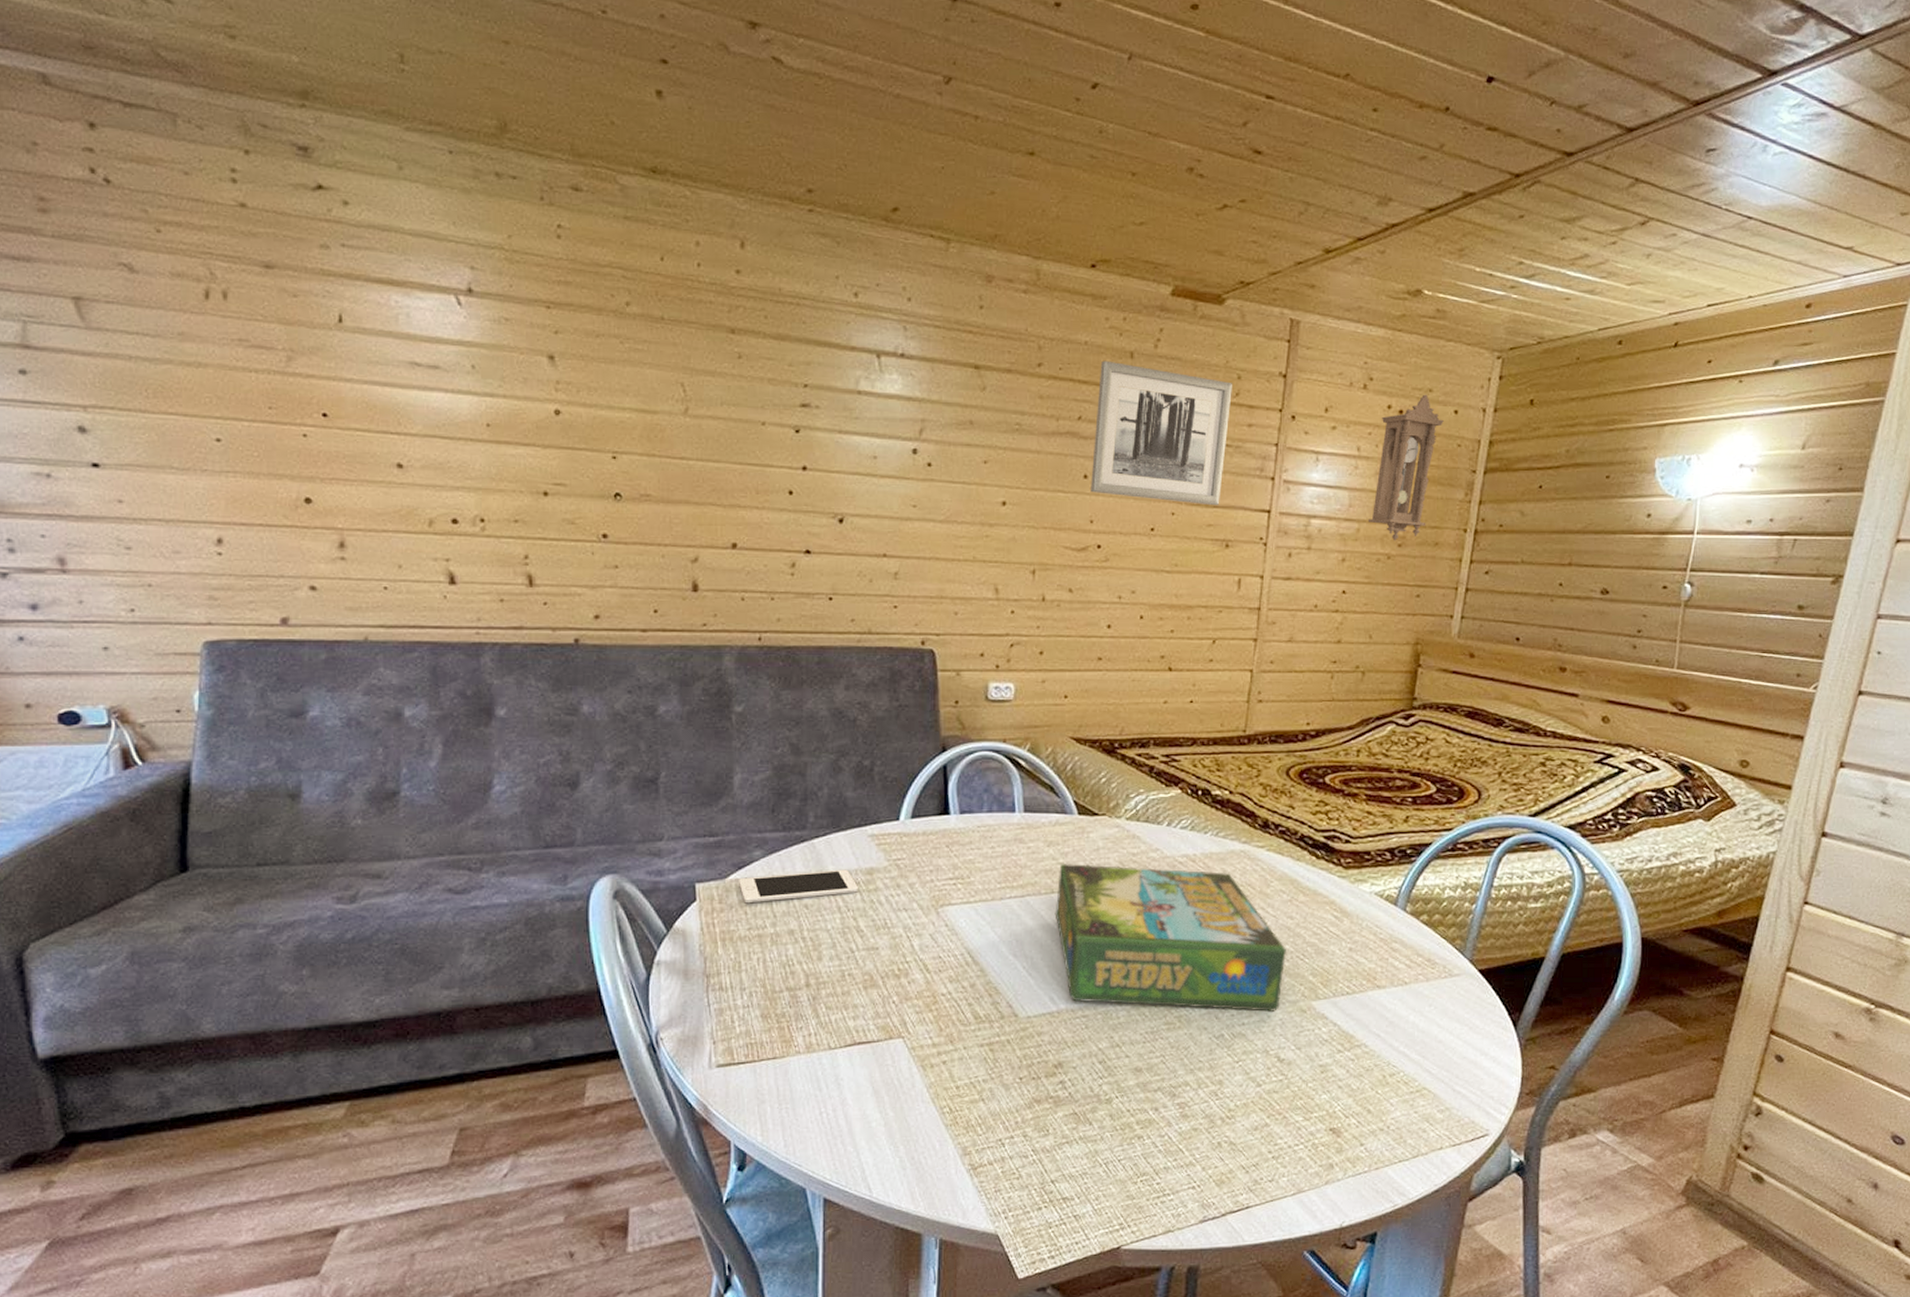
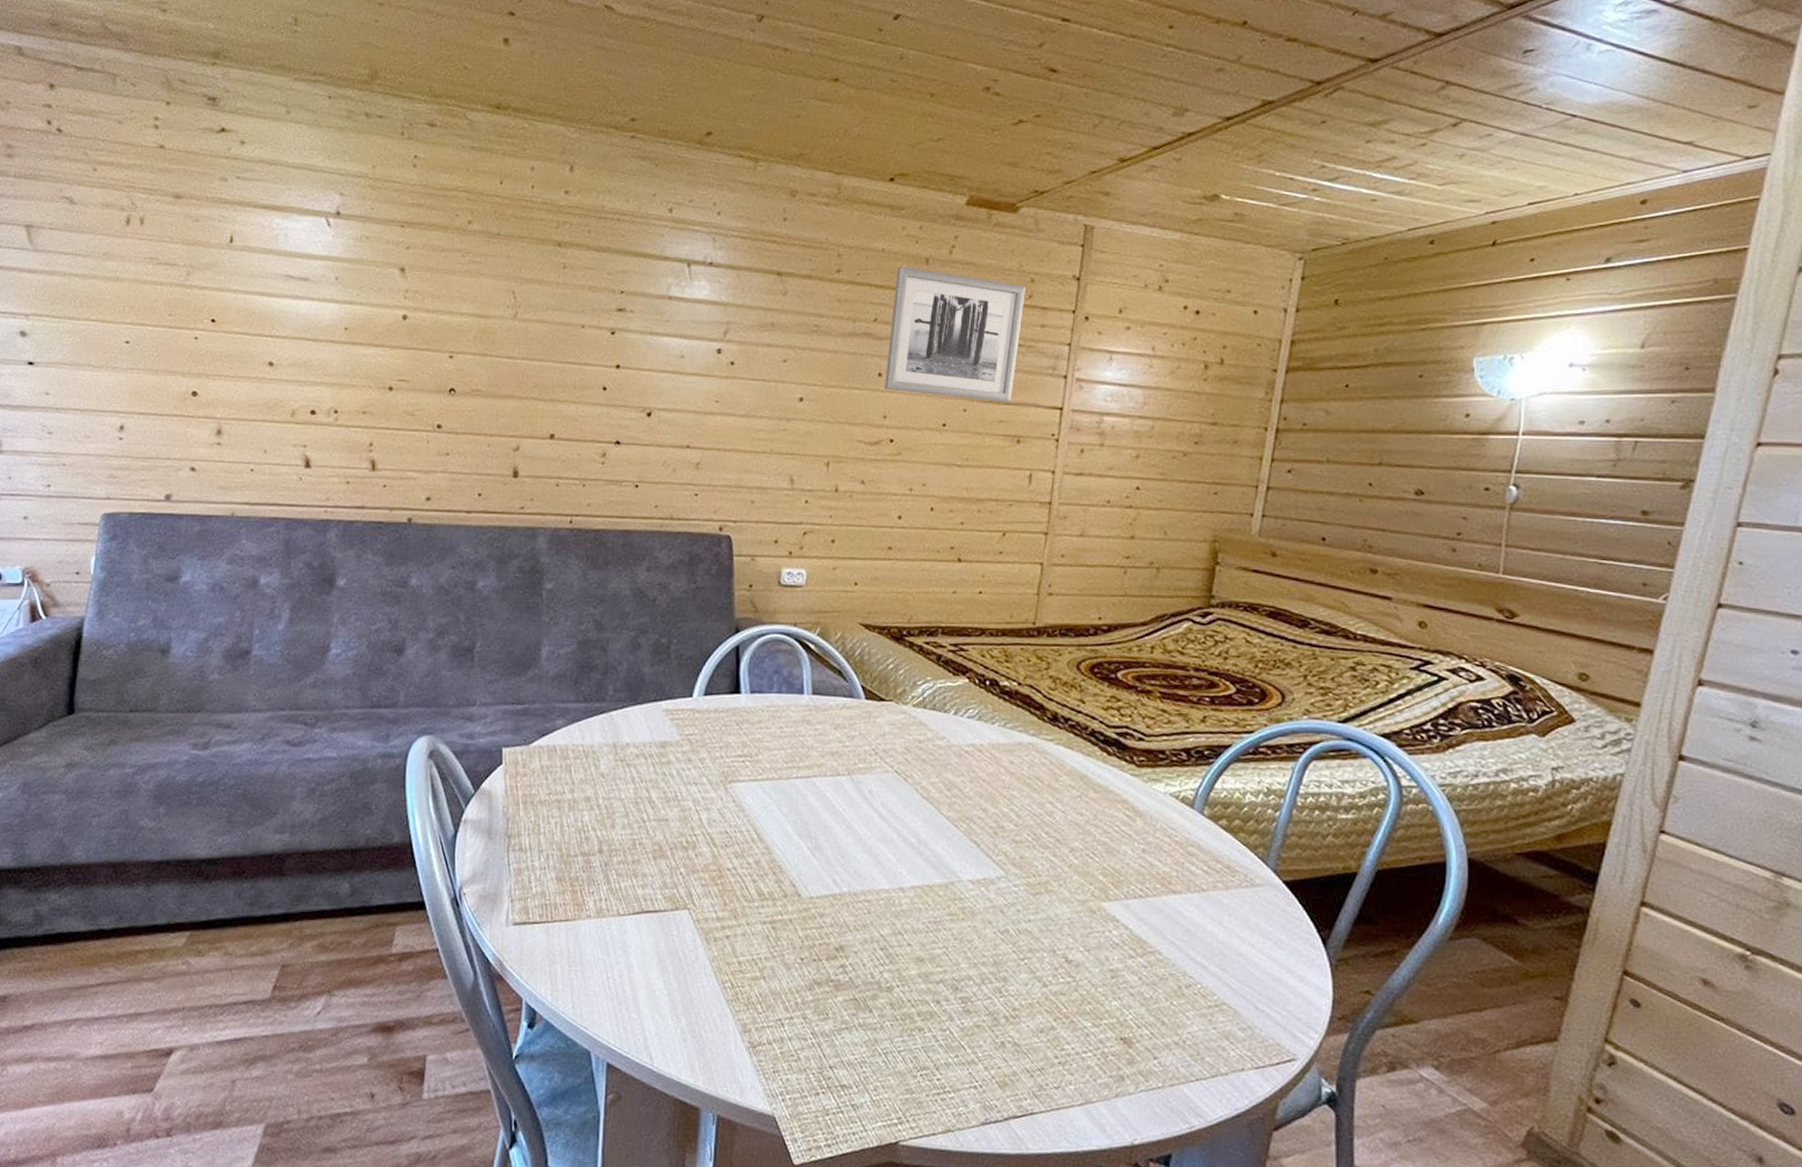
cell phone: present [739,869,858,904] -> none [541,741,651,770]
board game: present [1055,863,1286,1012] -> none [840,746,1075,910]
pendulum clock: present [1367,394,1444,541] -> none [1162,295,1242,439]

